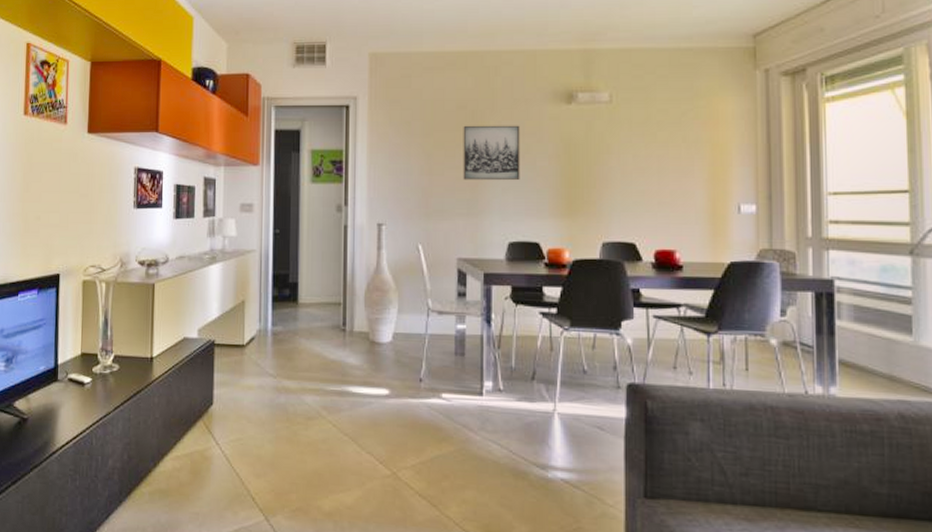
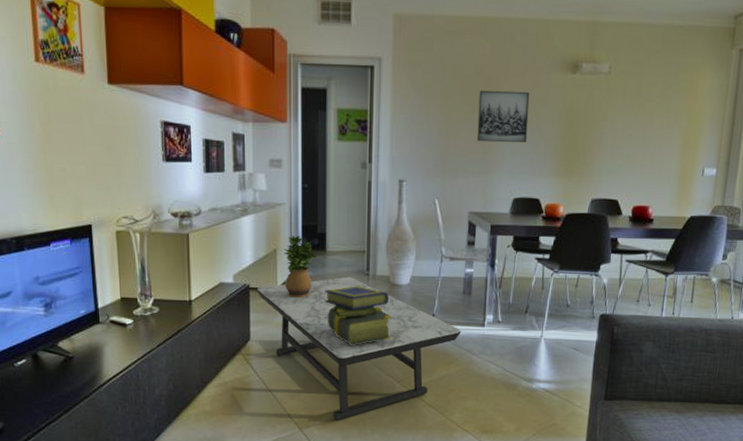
coffee table: none [222,332,455,509] -> present [256,276,462,421]
potted plant: none [252,286,289,357] -> present [283,236,317,298]
stack of books: none [296,343,373,415] -> present [324,286,392,345]

